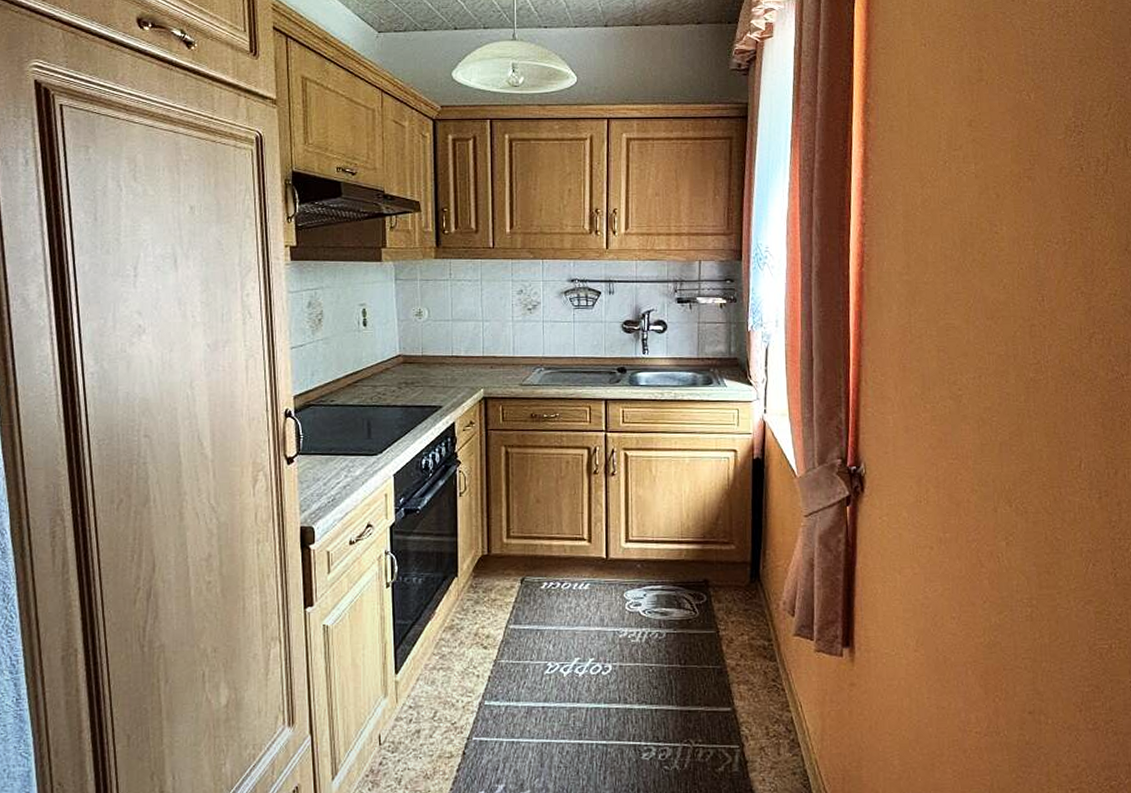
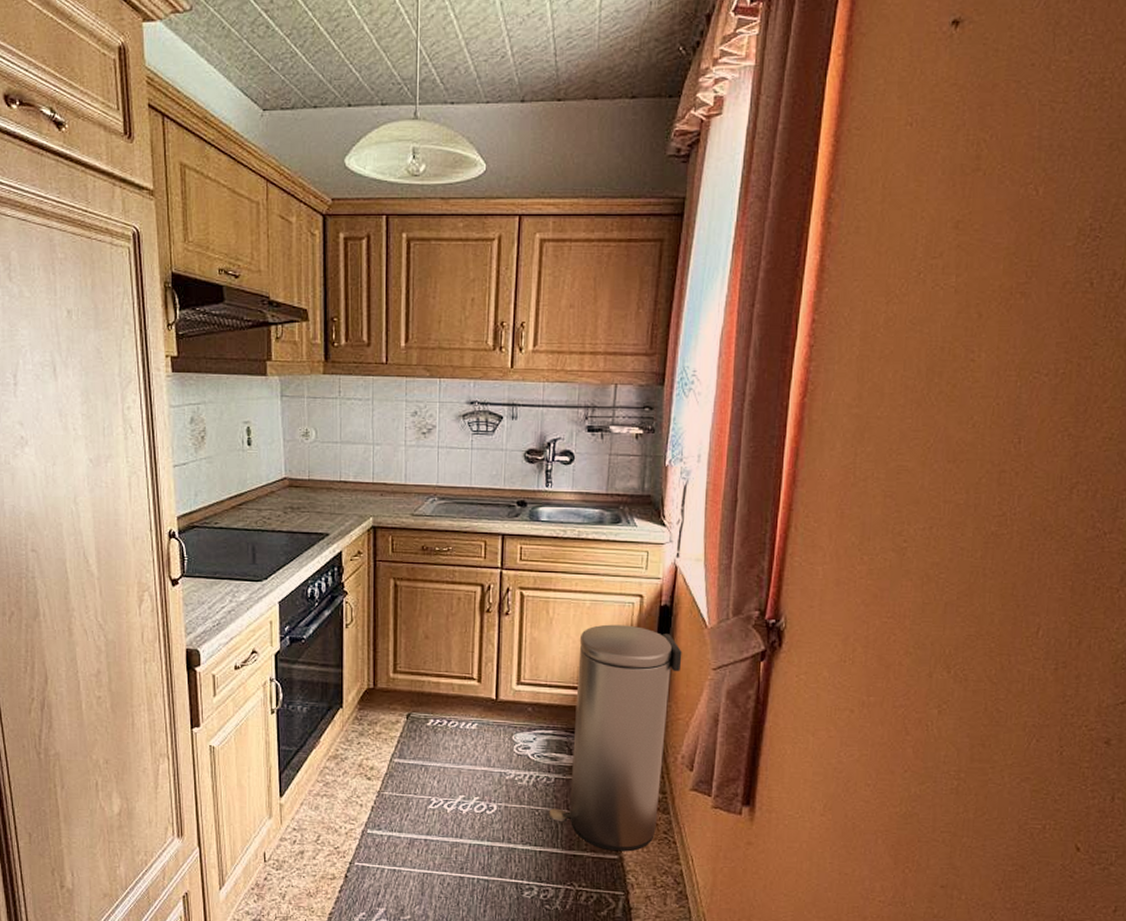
pedal bin: none [662,478,776,703] -> present [548,624,682,852]

